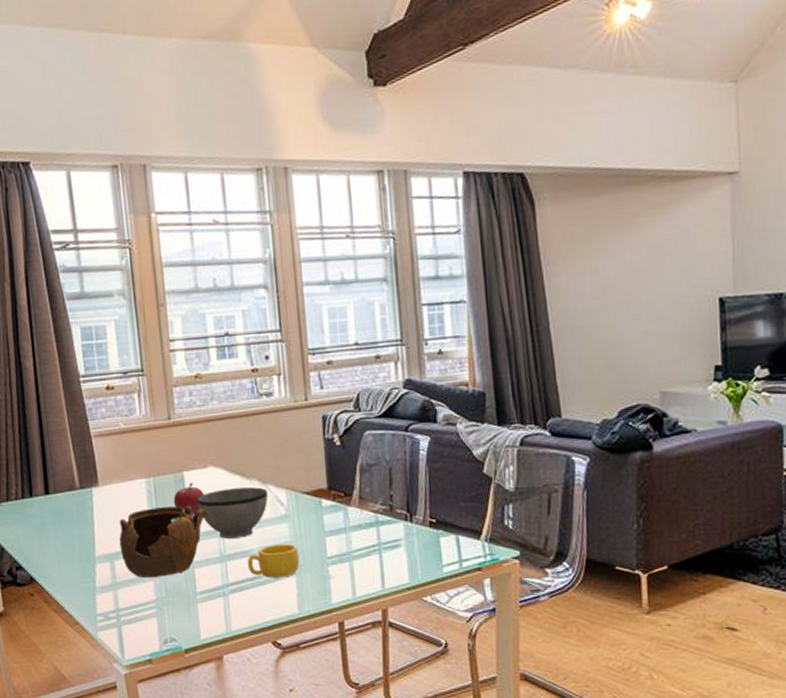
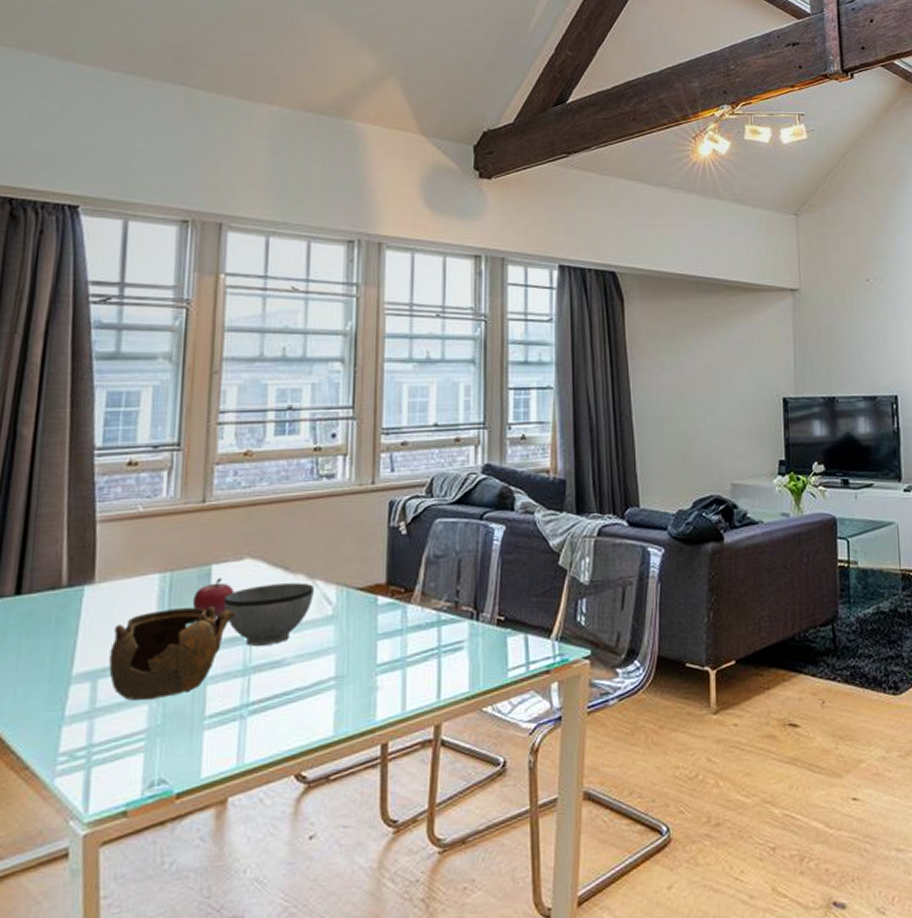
cup: present [248,544,300,578] -> none [277,650,343,693]

